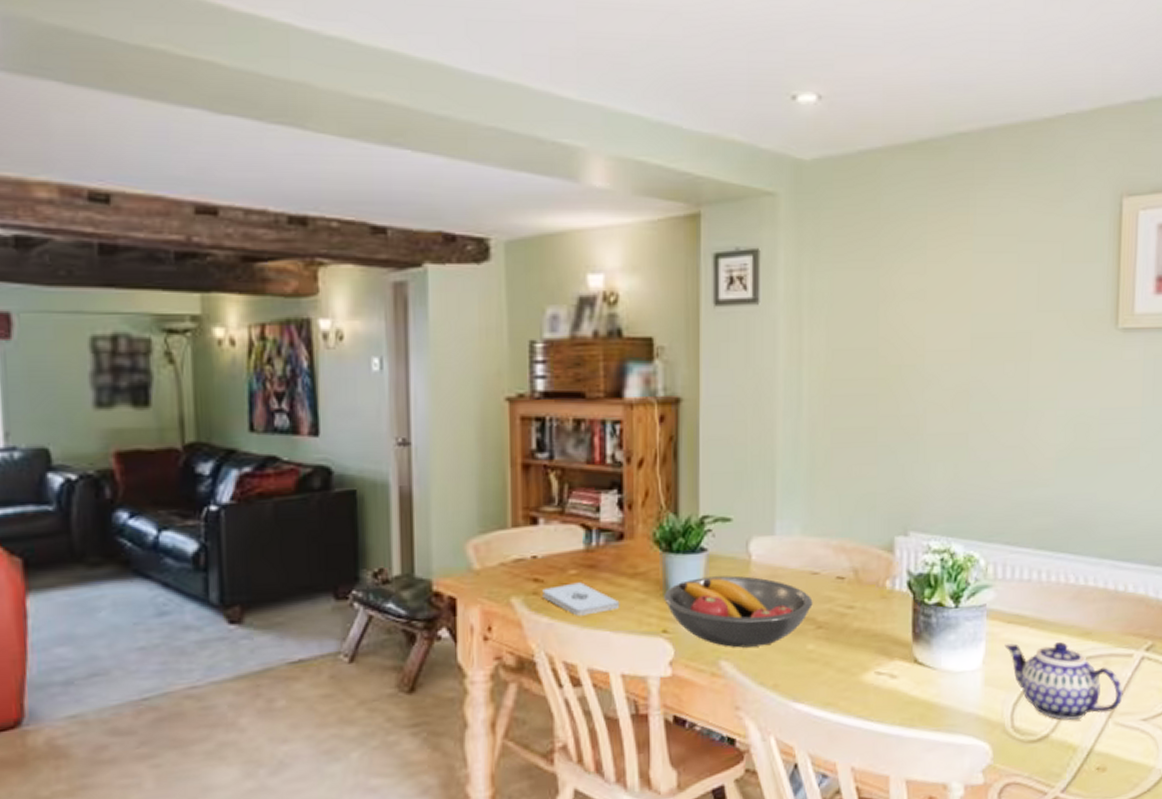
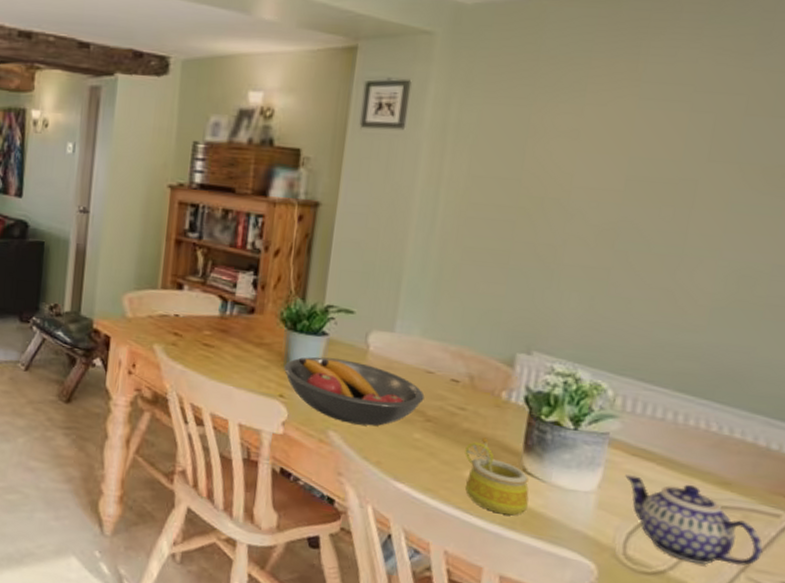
notepad: present [542,582,620,616] -> none [180,341,245,370]
mug: none [859,634,923,714] -> present [465,437,529,516]

